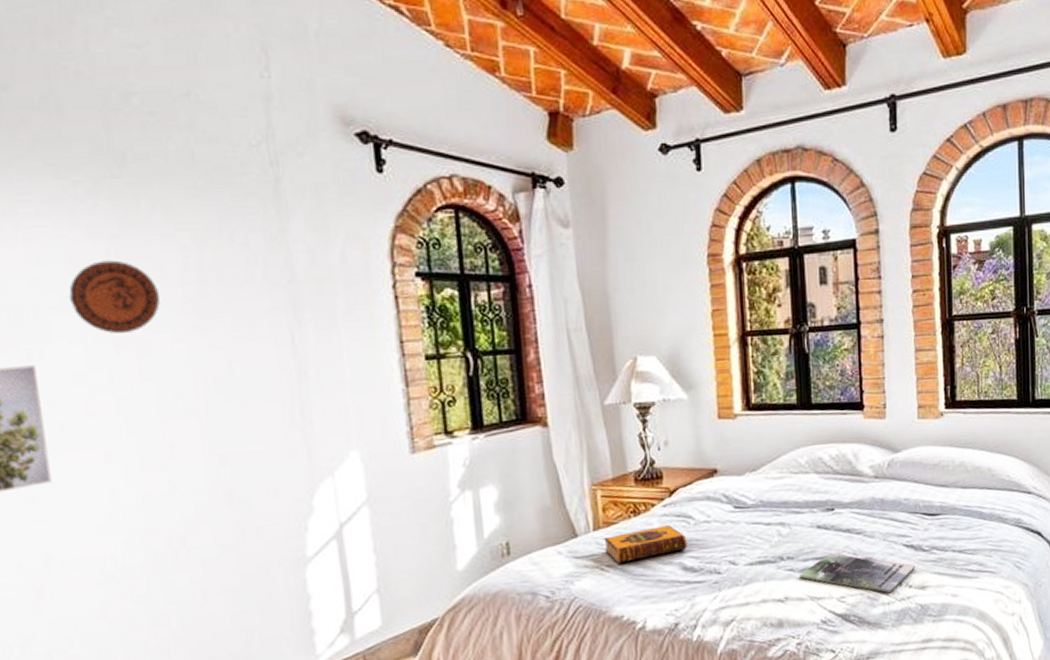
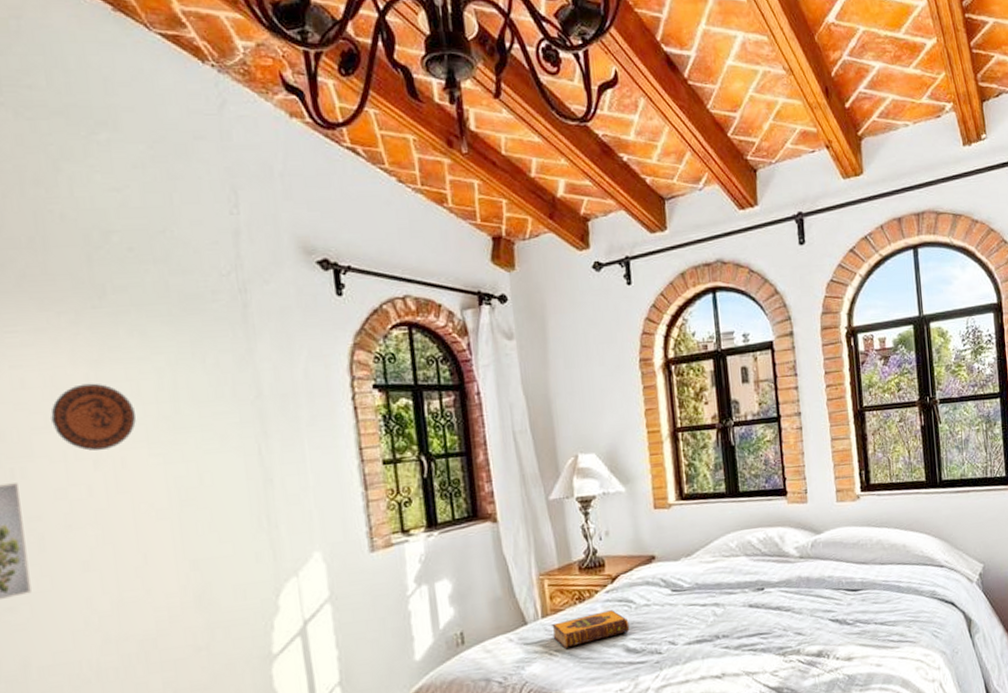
magazine: present [800,553,915,594] -> none [735,630,841,666]

